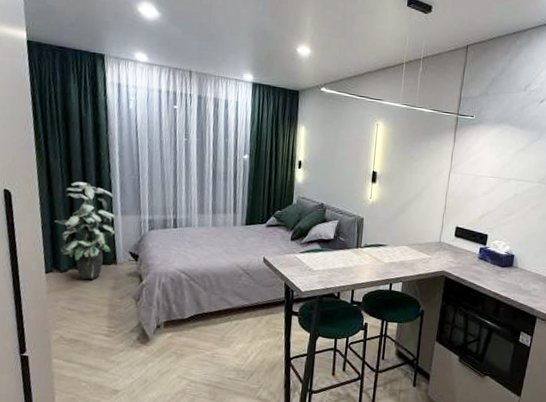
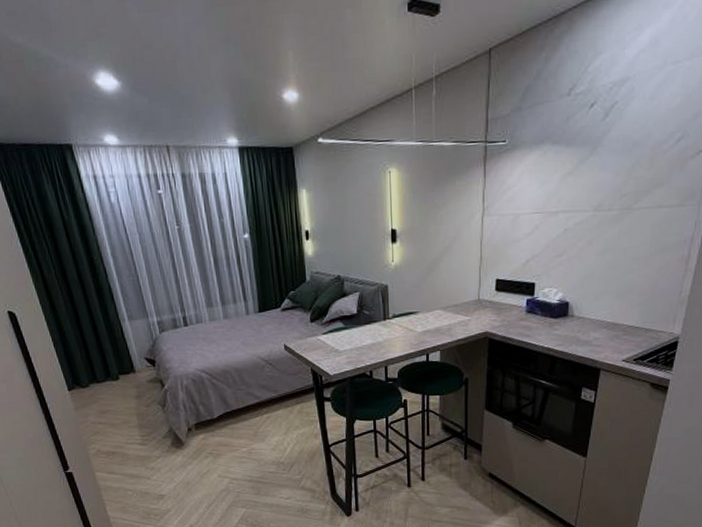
indoor plant: present [55,181,116,280] -> none [64,291,127,393]

